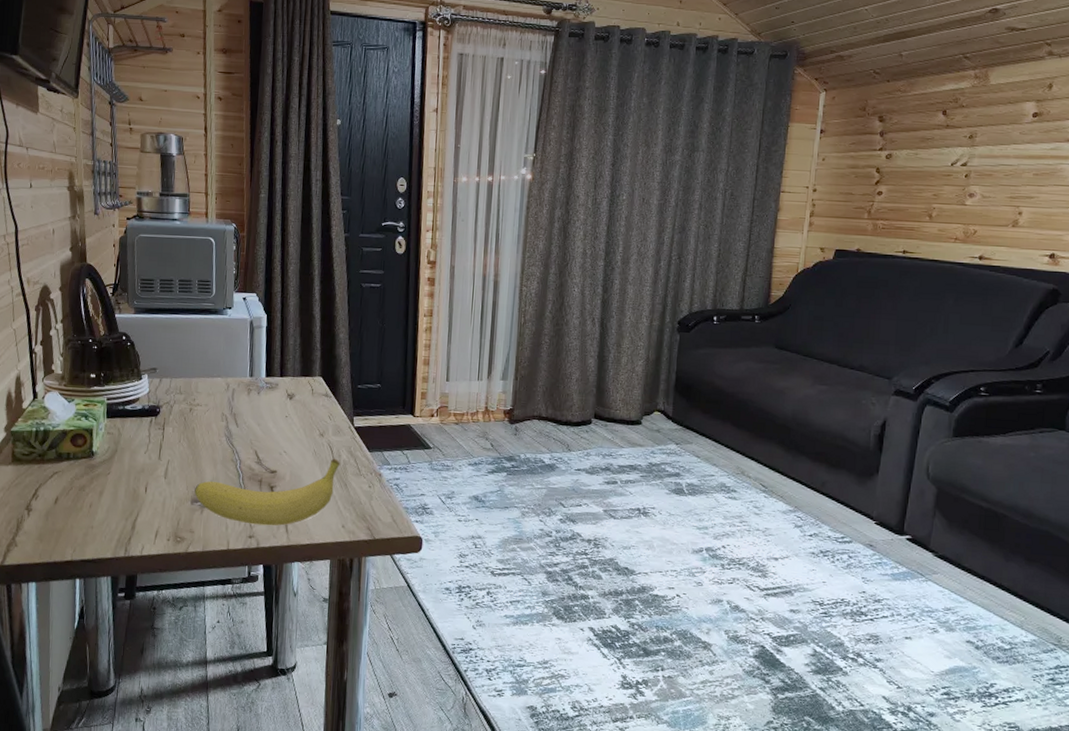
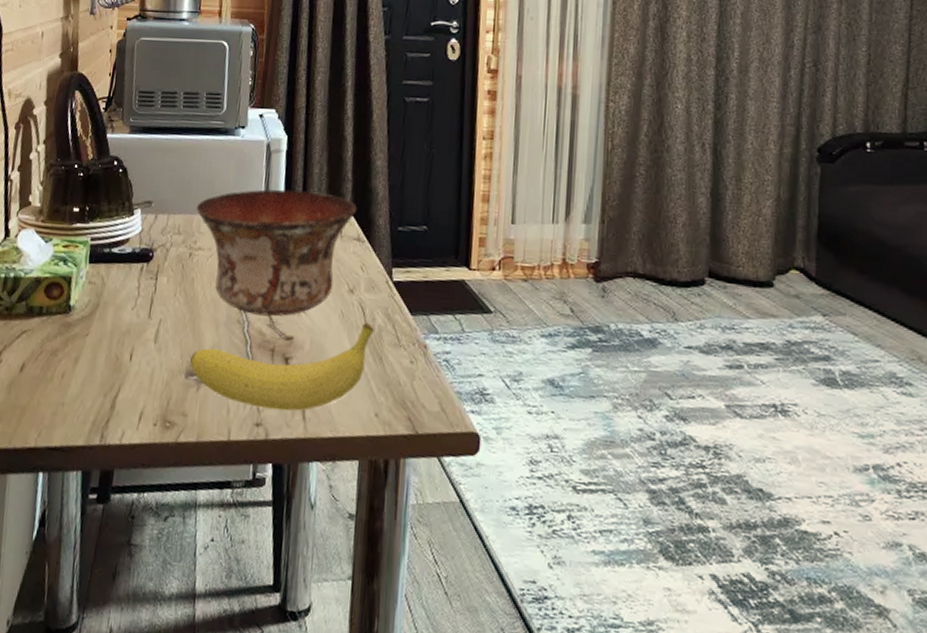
bowl: none [193,357,325,456] -> present [196,189,357,317]

